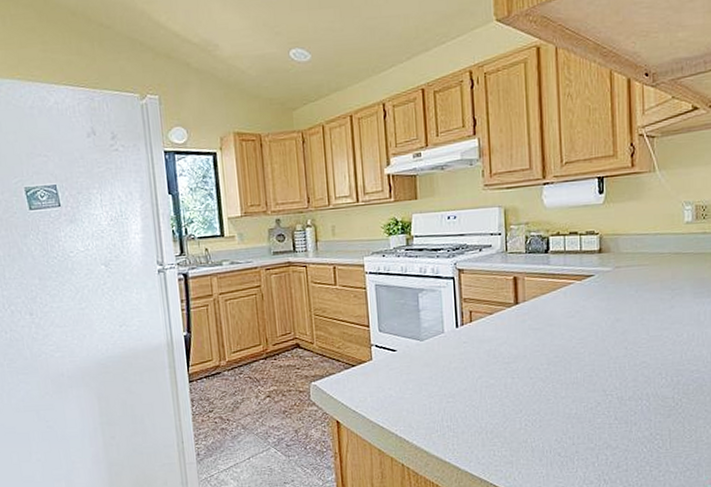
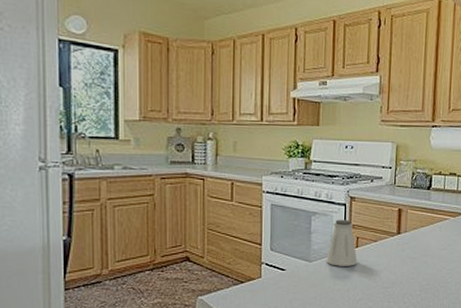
saltshaker: none [438,293,473,343] -> present [326,219,357,266]

